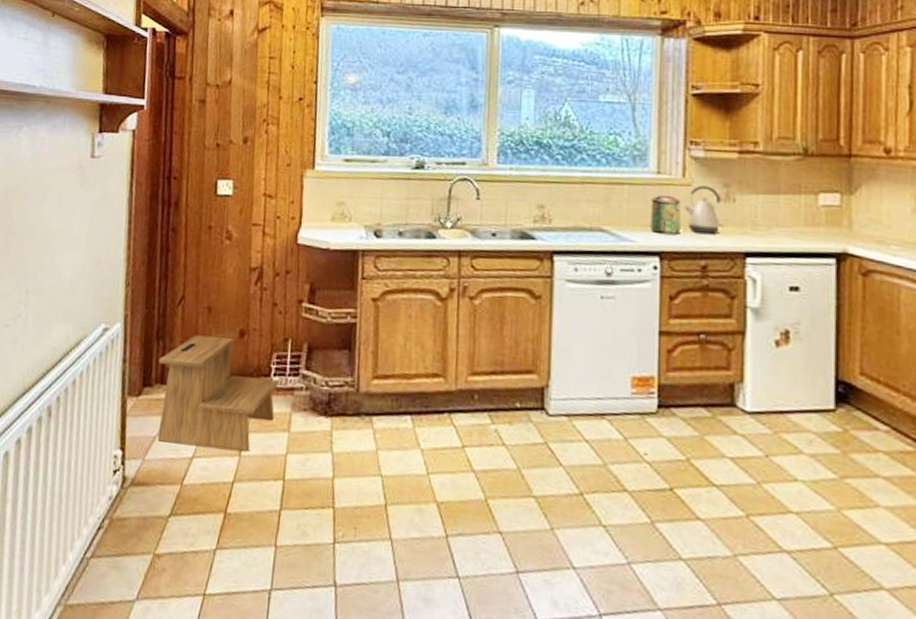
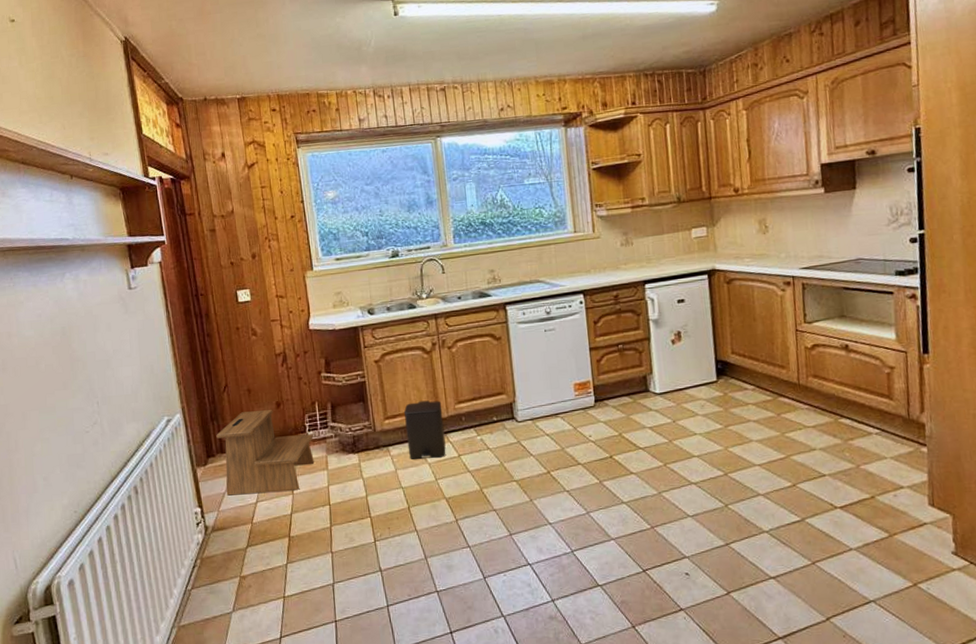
pedal bin: none [396,362,450,444] -> present [404,400,446,459]
canister: present [650,194,681,235] -> none [572,247,596,278]
kettle: present [684,186,723,234] -> none [597,236,626,272]

